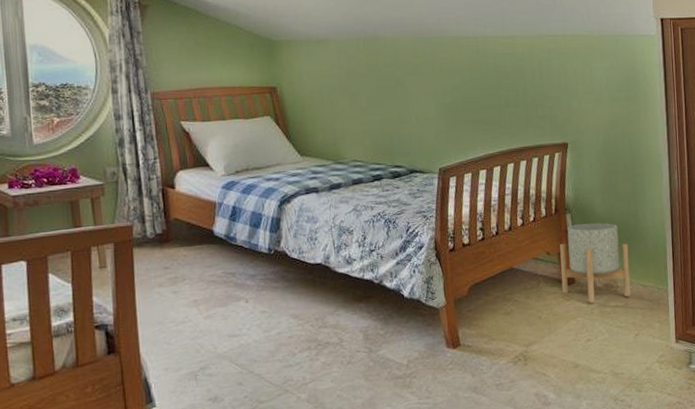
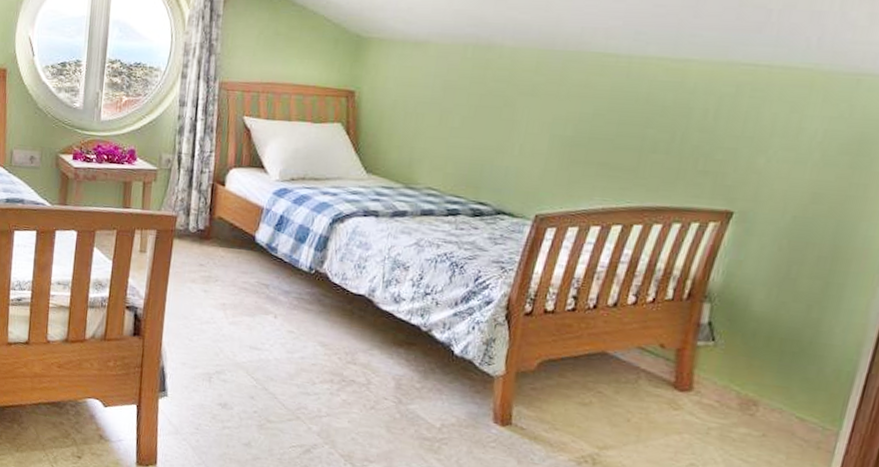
planter: present [560,223,631,303] -> none [669,318,792,427]

